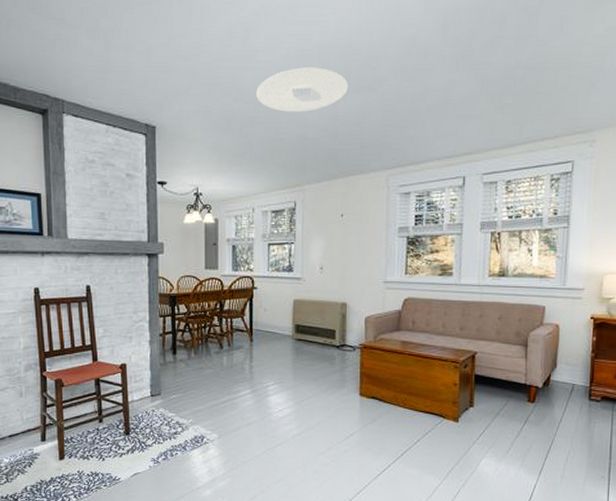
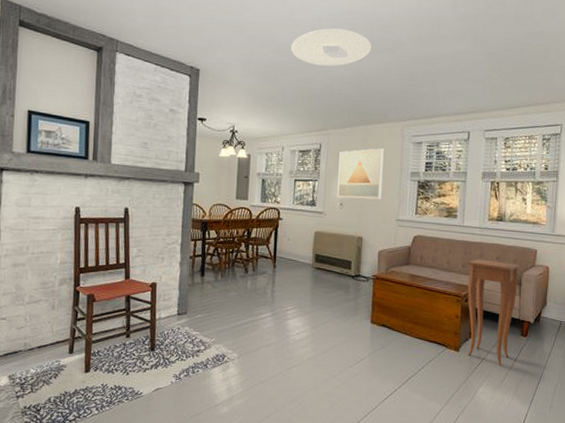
wall art: none [316,202,367,262] -> present [337,148,384,200]
side table: none [466,320,526,435] -> present [467,259,520,365]

